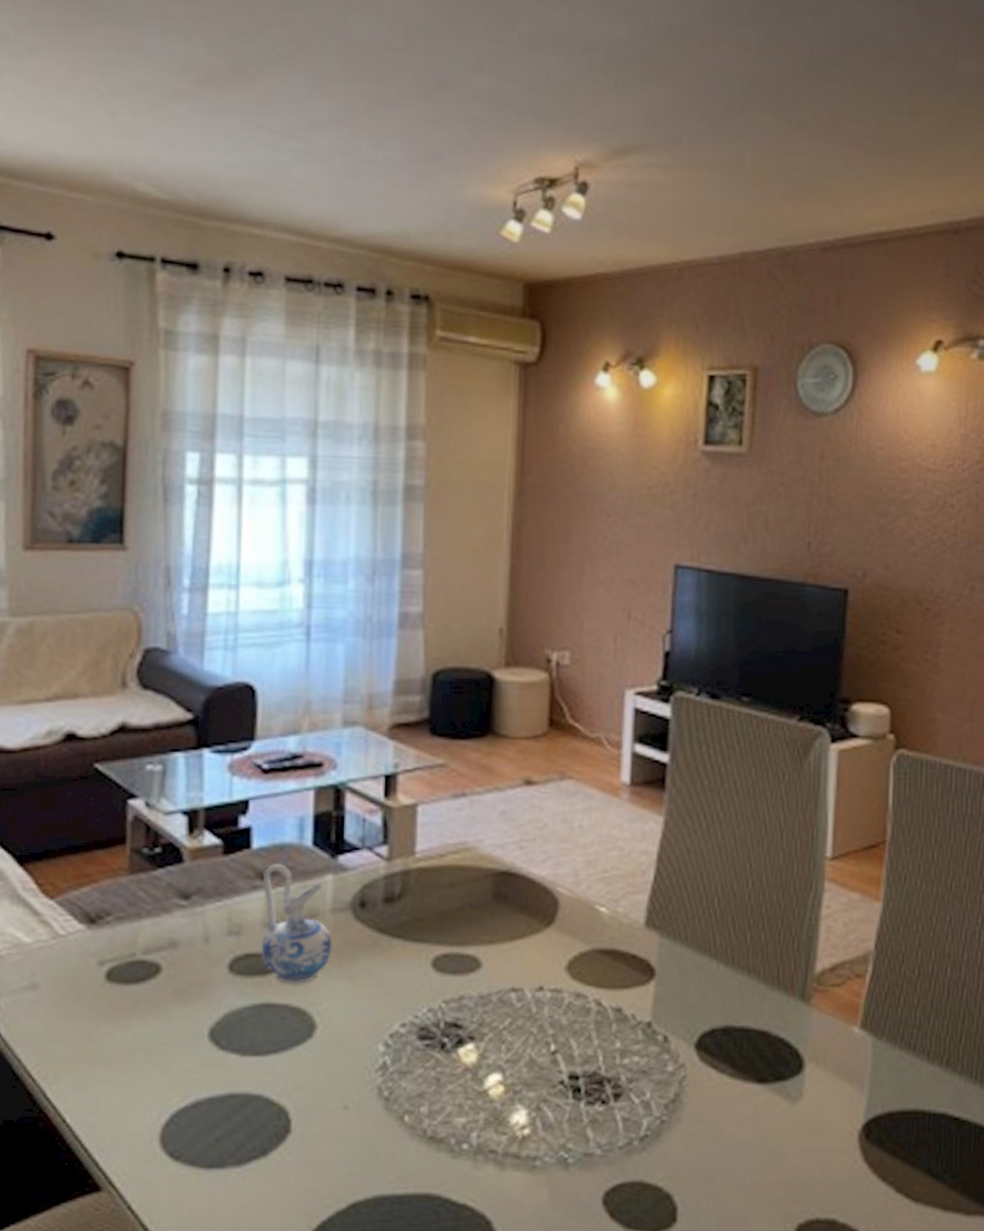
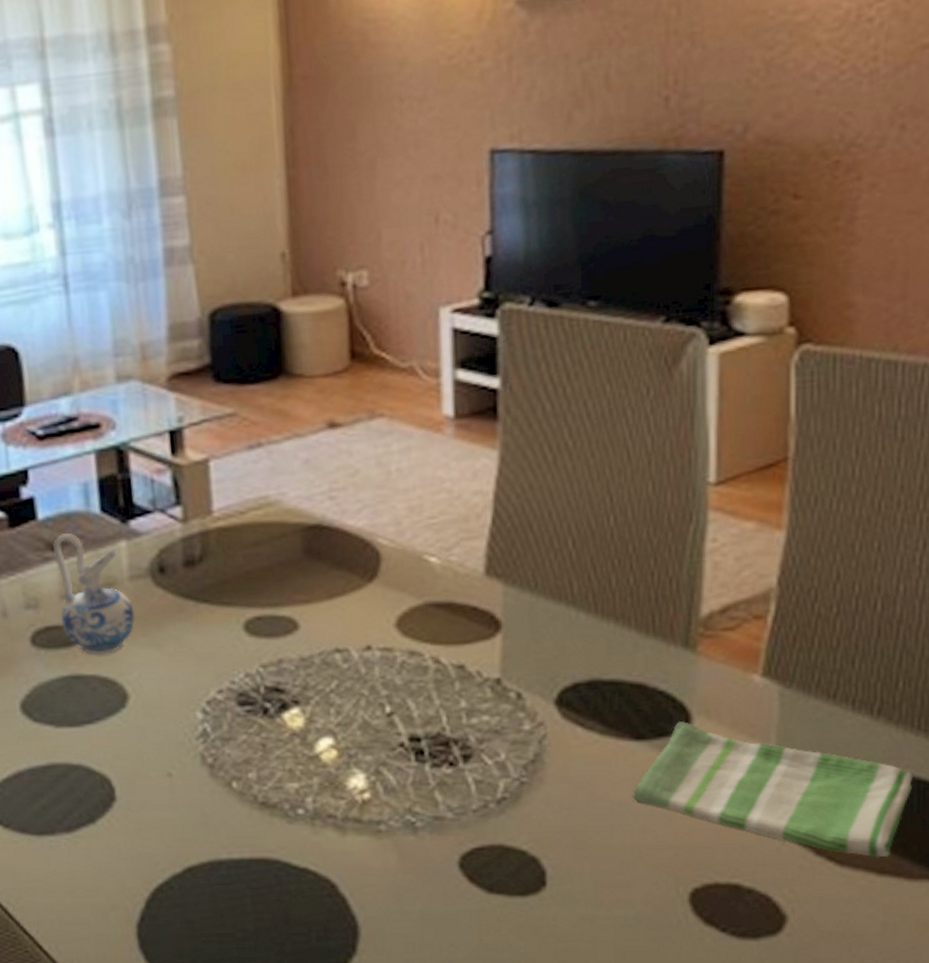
dish towel: none [754,1067,971,1195] -> present [633,721,912,858]

